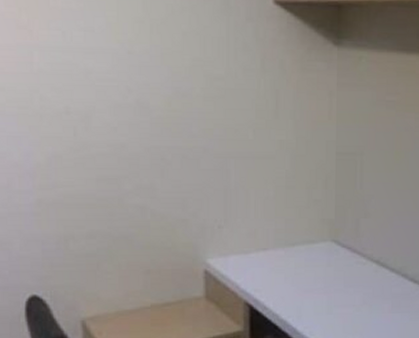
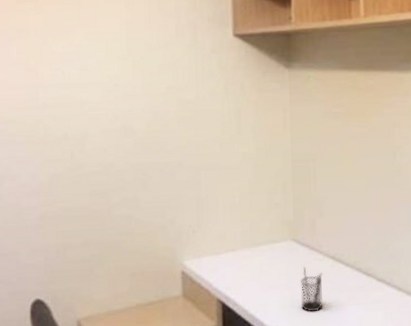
pencil holder: none [338,269,364,319] -> present [301,266,323,312]

